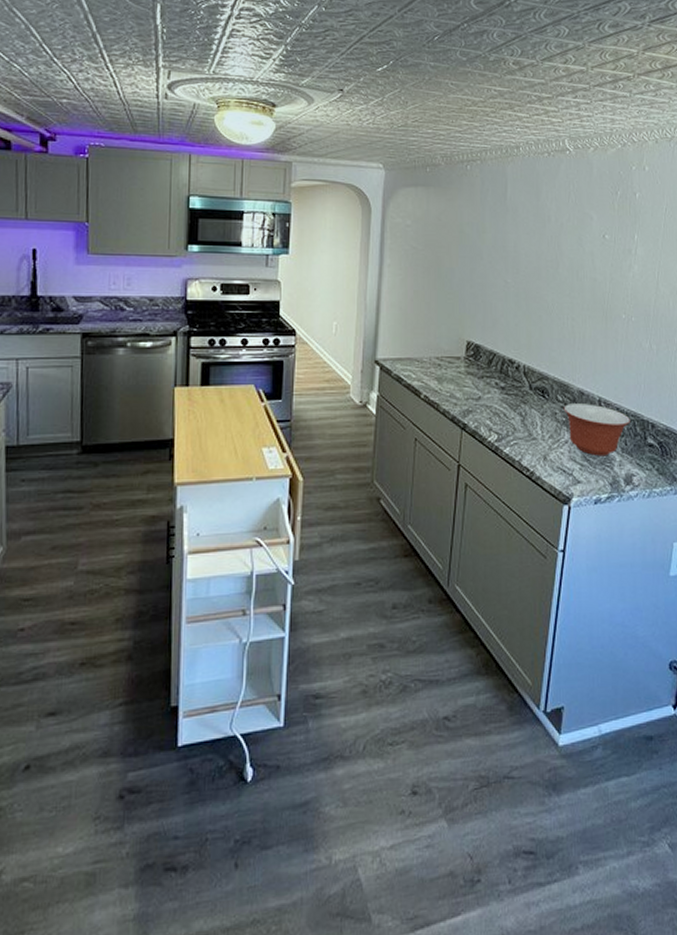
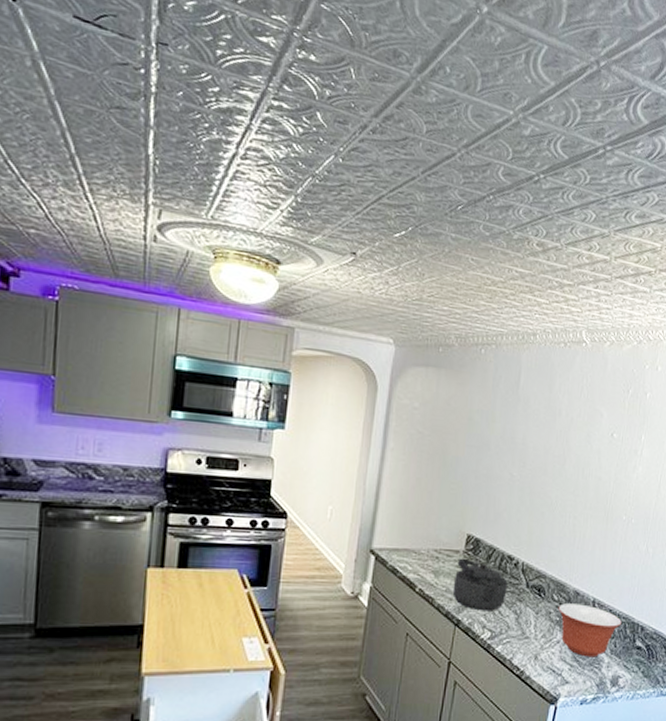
kettle: none [457,364,510,414] -> present [452,558,507,611]

